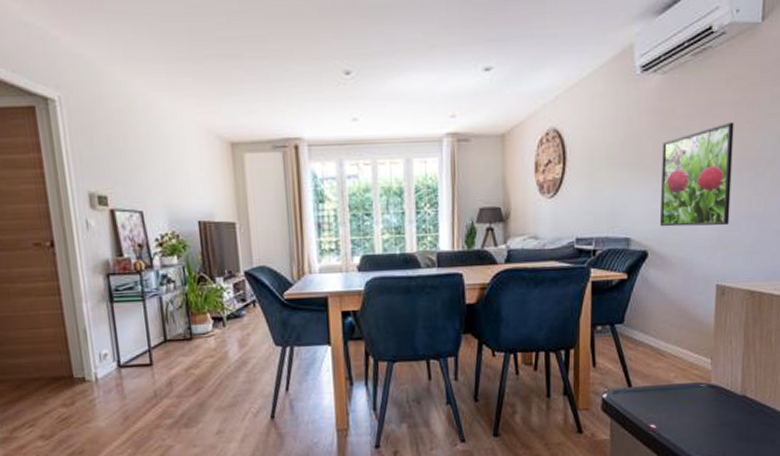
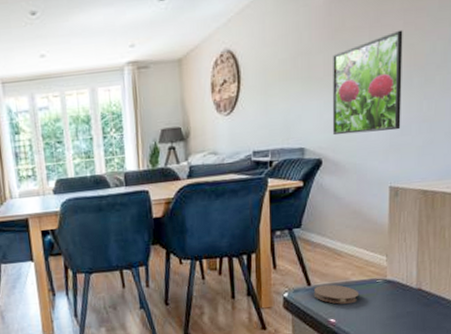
coaster: none [634,386,682,409] -> present [313,284,360,304]

